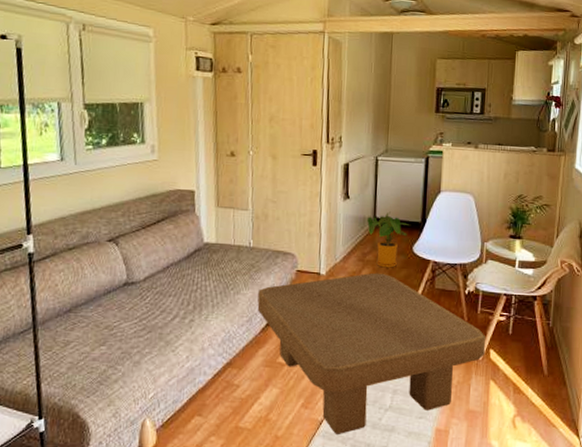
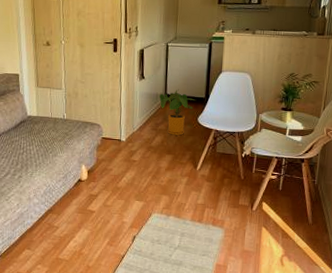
coffee table: present [257,272,486,436] -> none [71,139,260,267]

